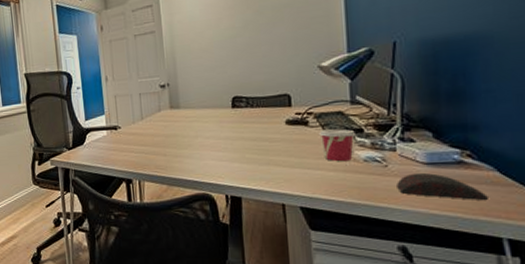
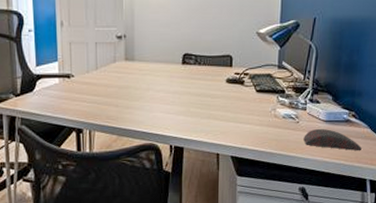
cup: present [318,128,357,162] -> none [251,89,280,118]

